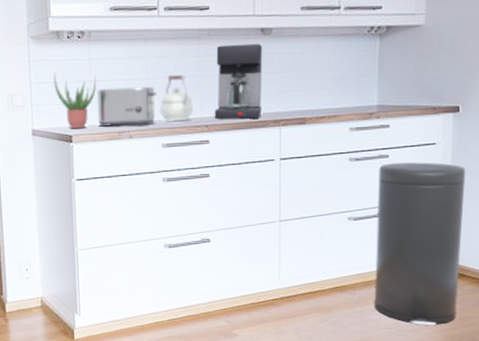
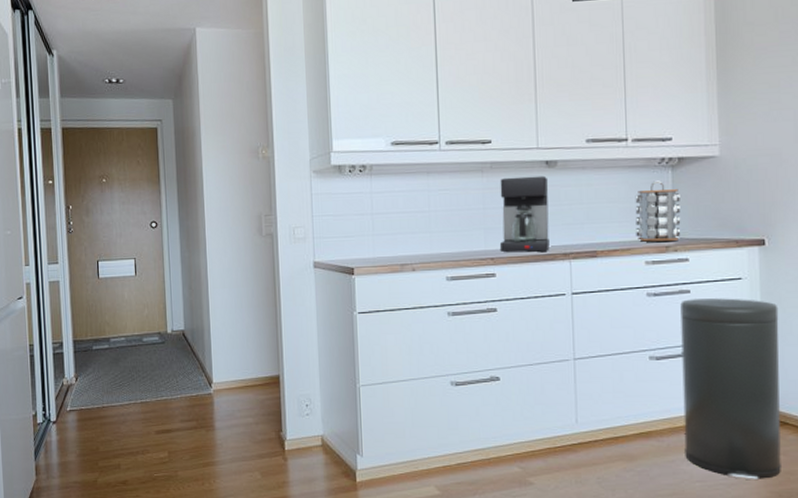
potted plant: present [53,72,96,129] -> none [335,205,378,262]
toaster: present [96,86,157,127] -> none [378,219,440,259]
kettle: present [160,74,194,121] -> none [443,206,479,254]
spice rack: none [341,49,386,110] -> present [635,180,681,243]

